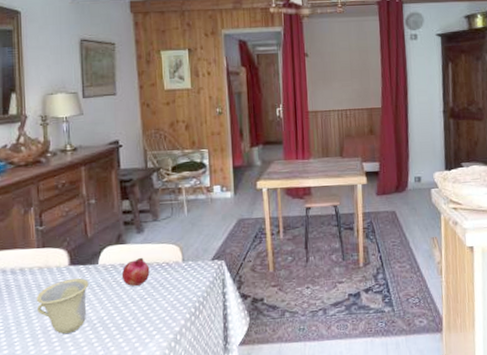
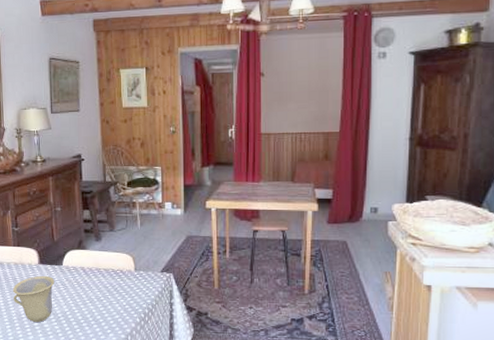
fruit: present [121,257,150,286] -> none [82,263,106,288]

